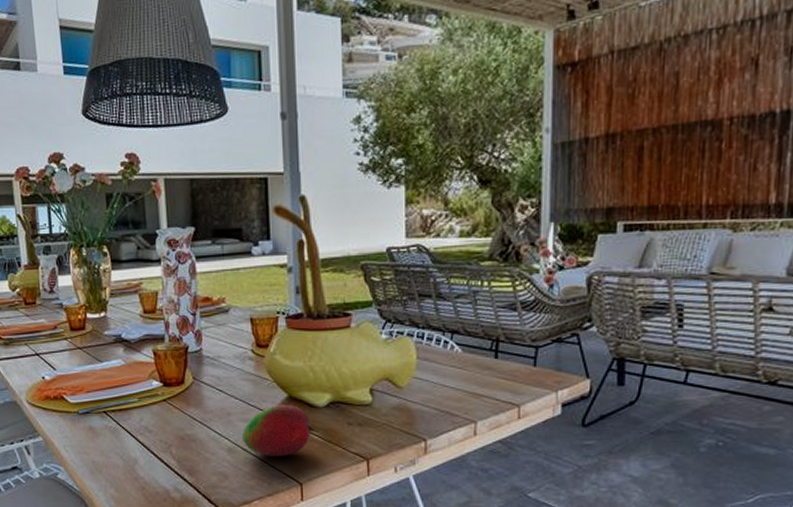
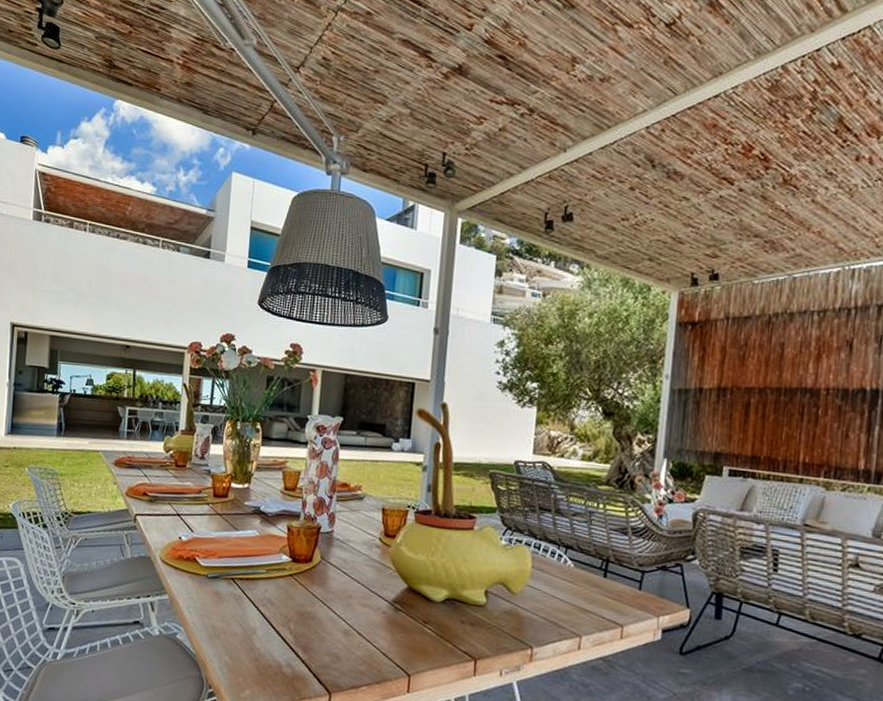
fruit: present [241,404,313,457] -> none [358,593,427,646]

